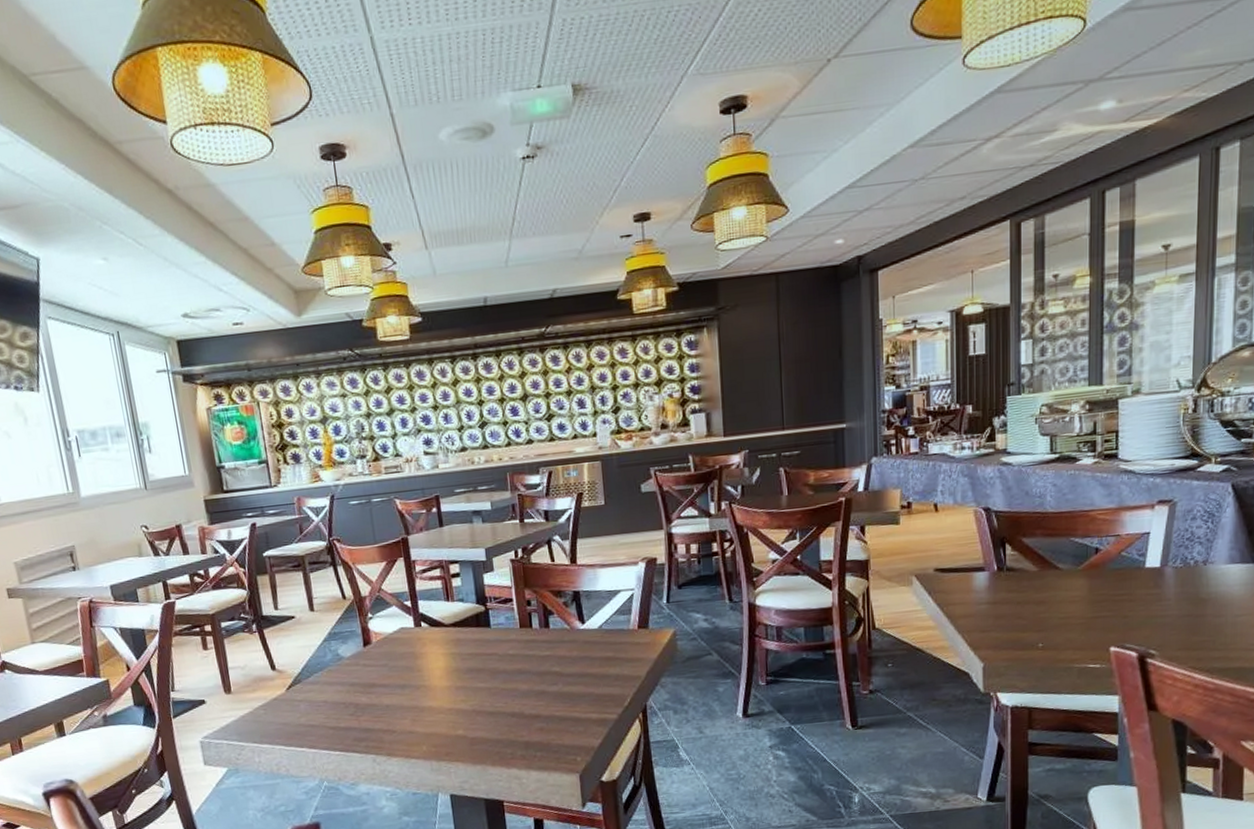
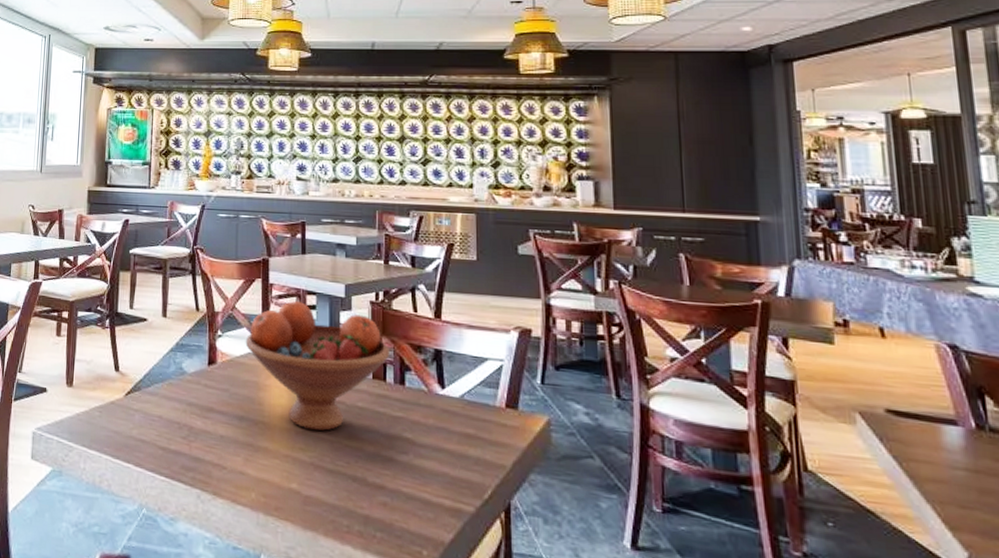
fruit bowl: none [396,571,534,683] -> present [245,300,391,431]

